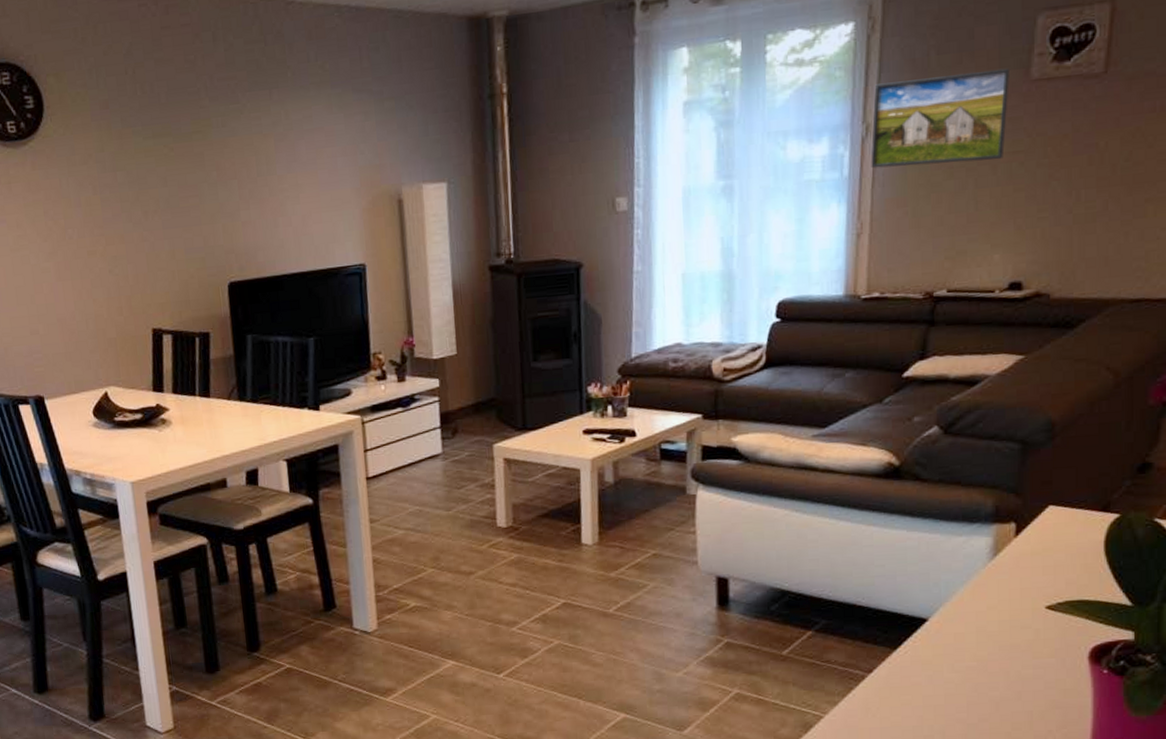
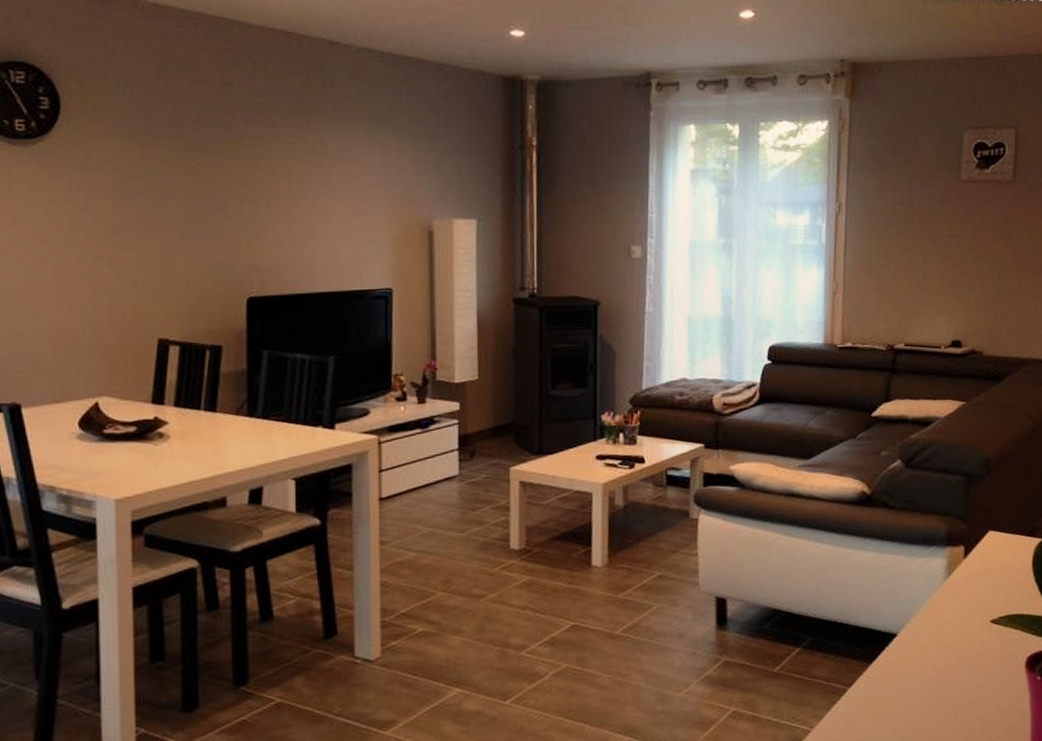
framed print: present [871,68,1011,169] -> none [843,169,946,241]

